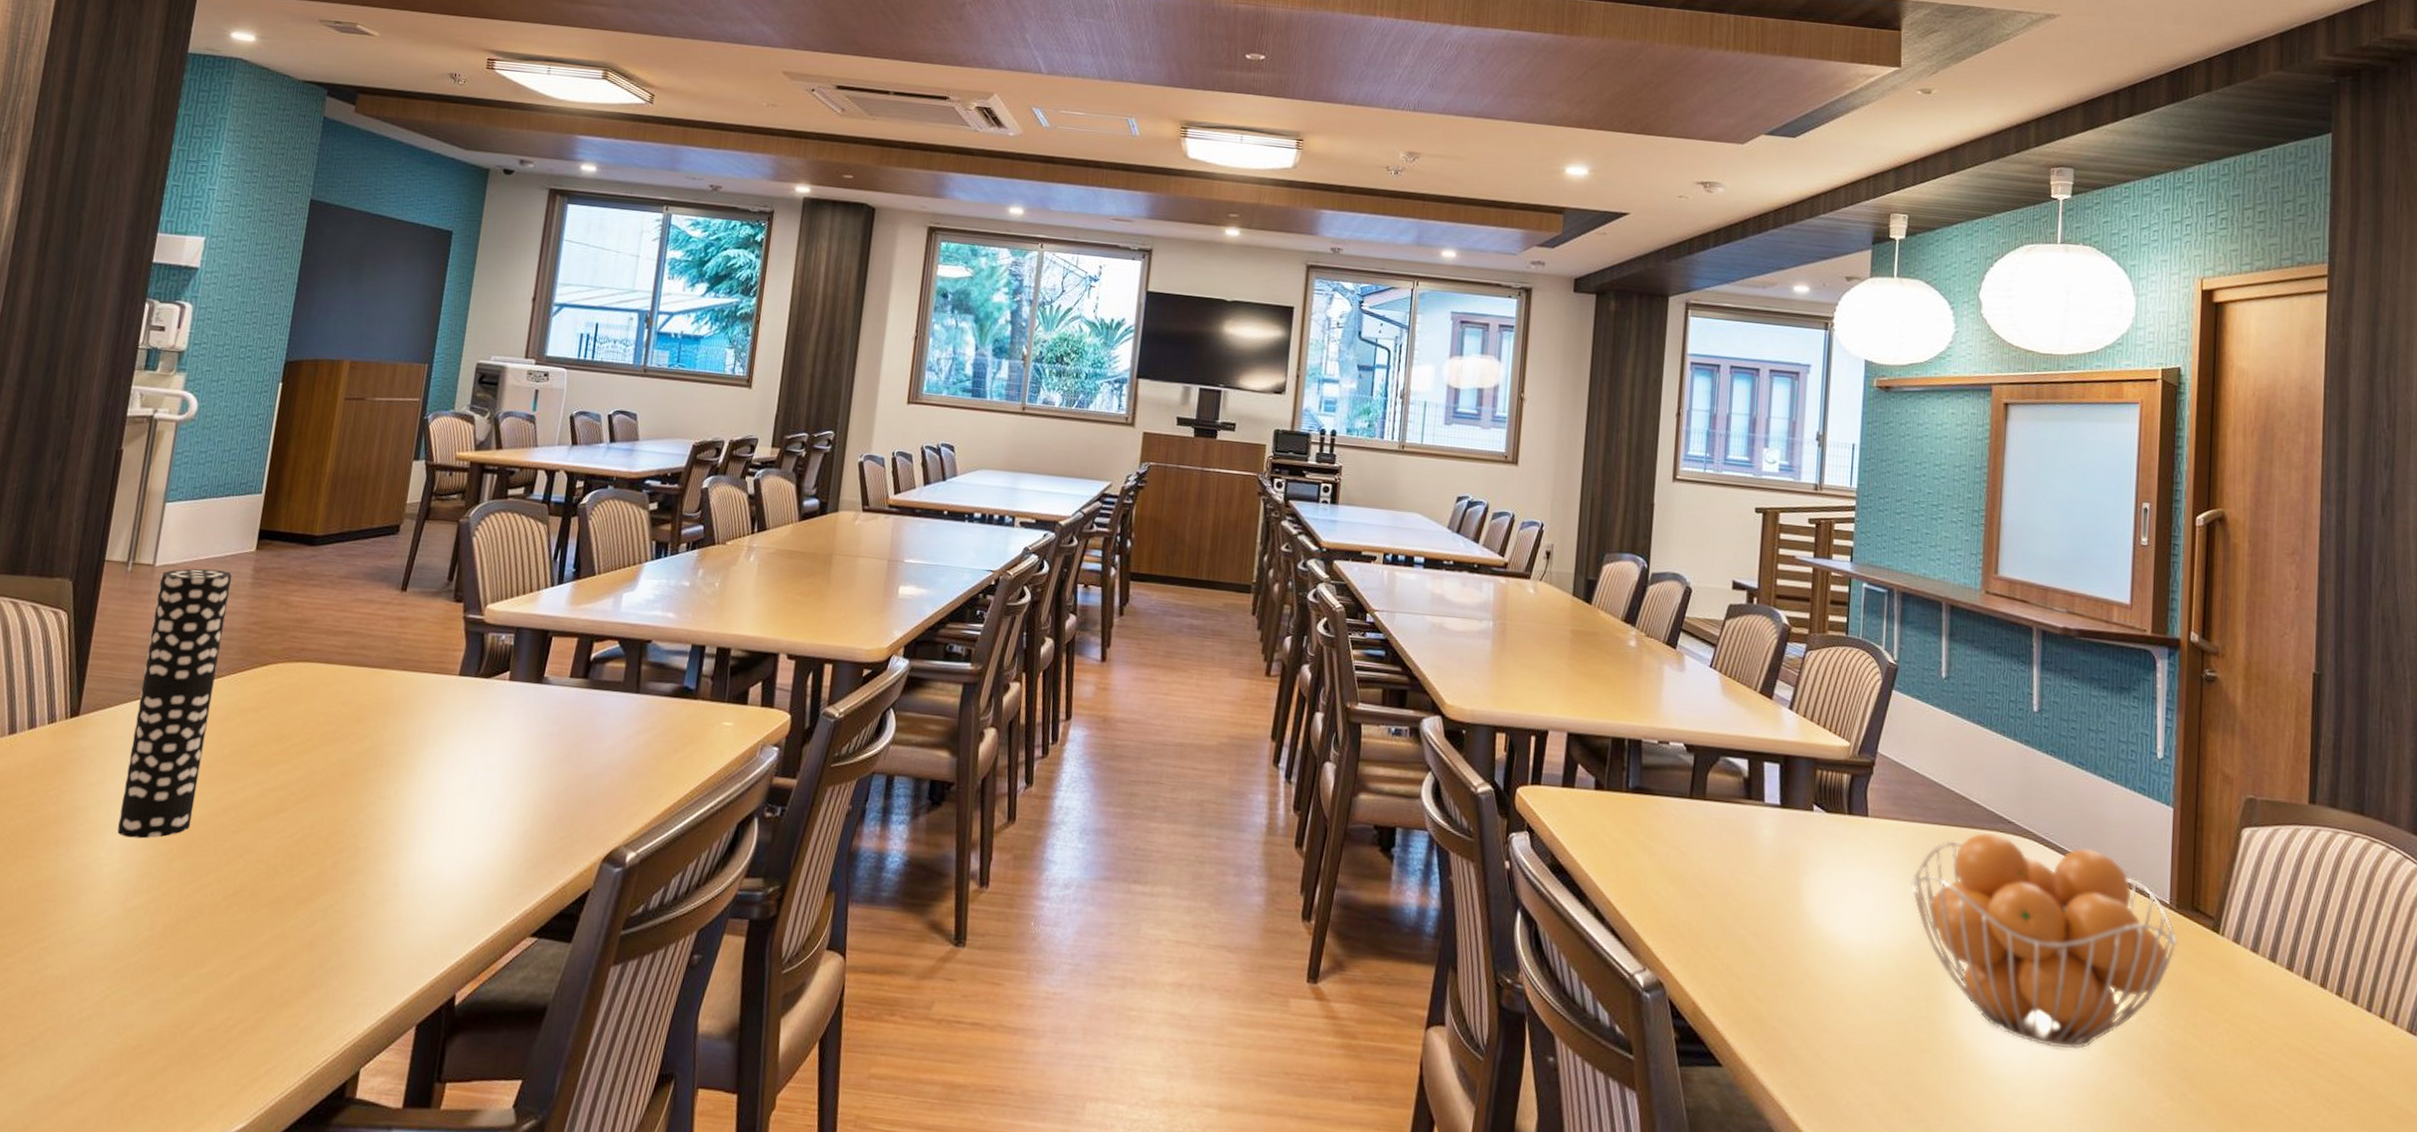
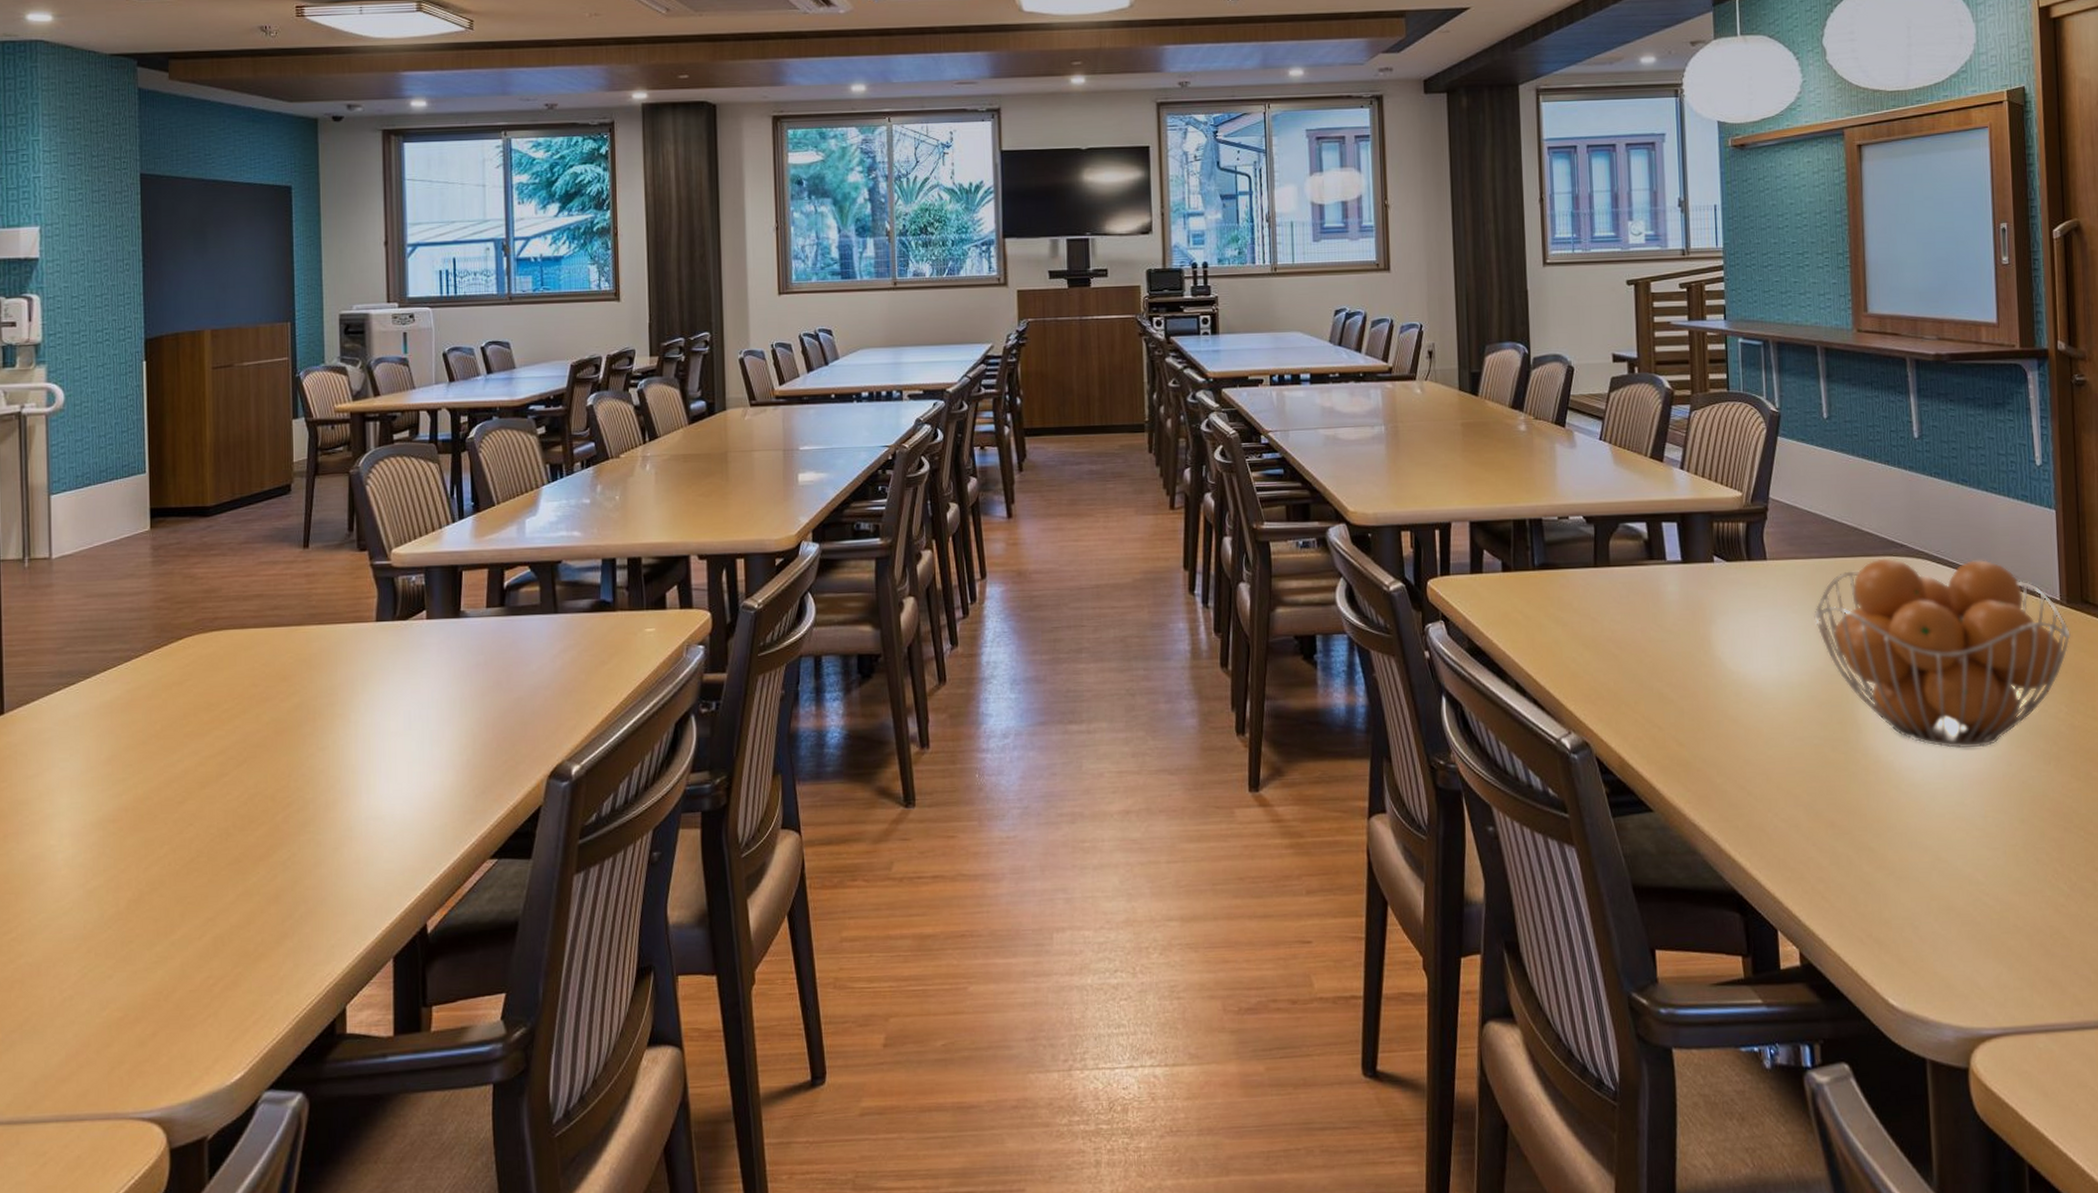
vase: present [117,568,233,839] -> none [59,553,136,823]

